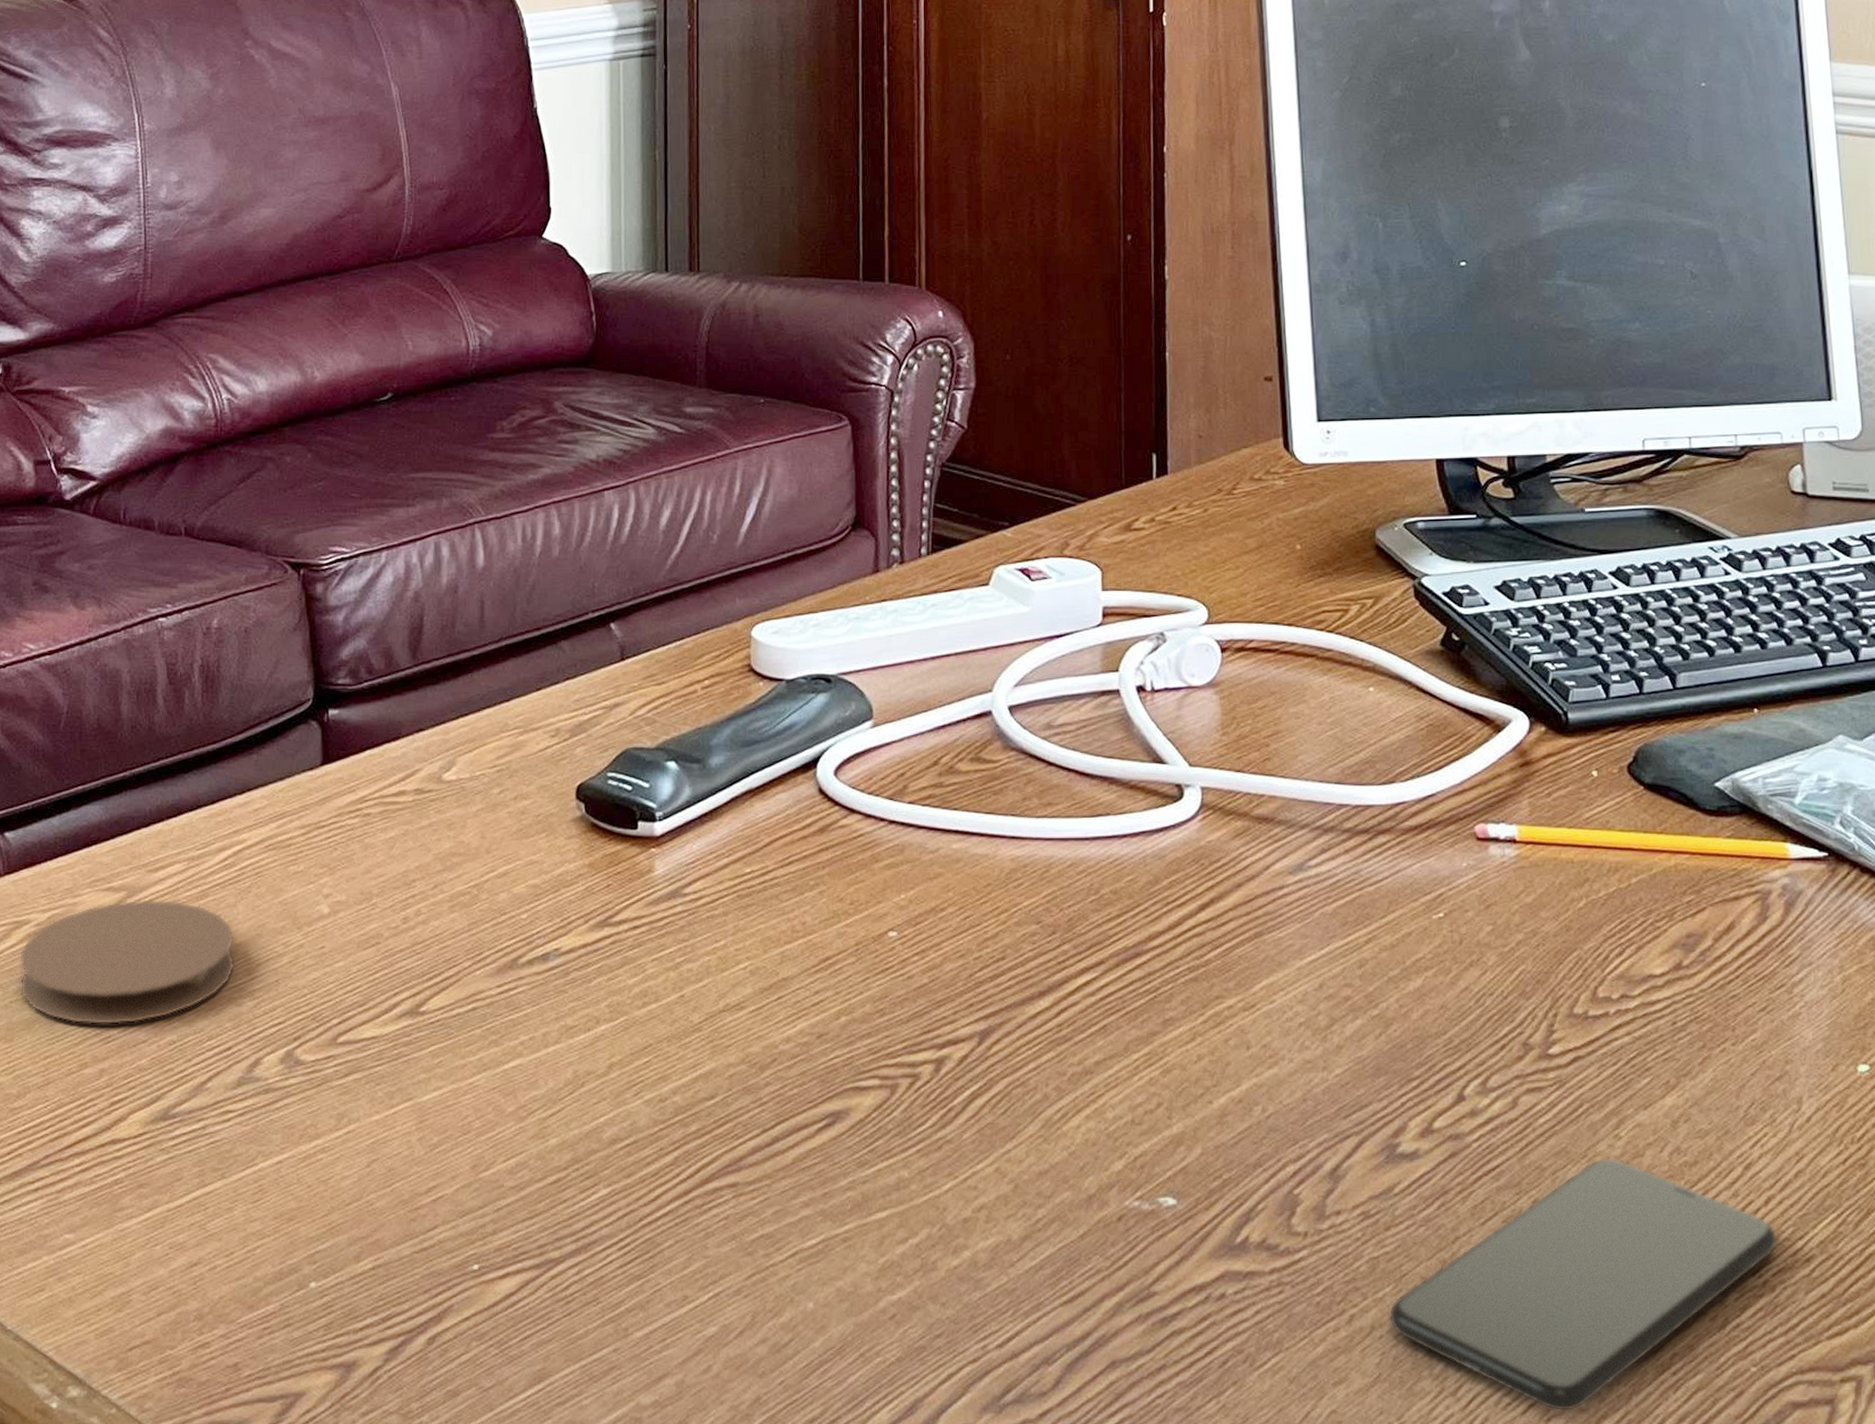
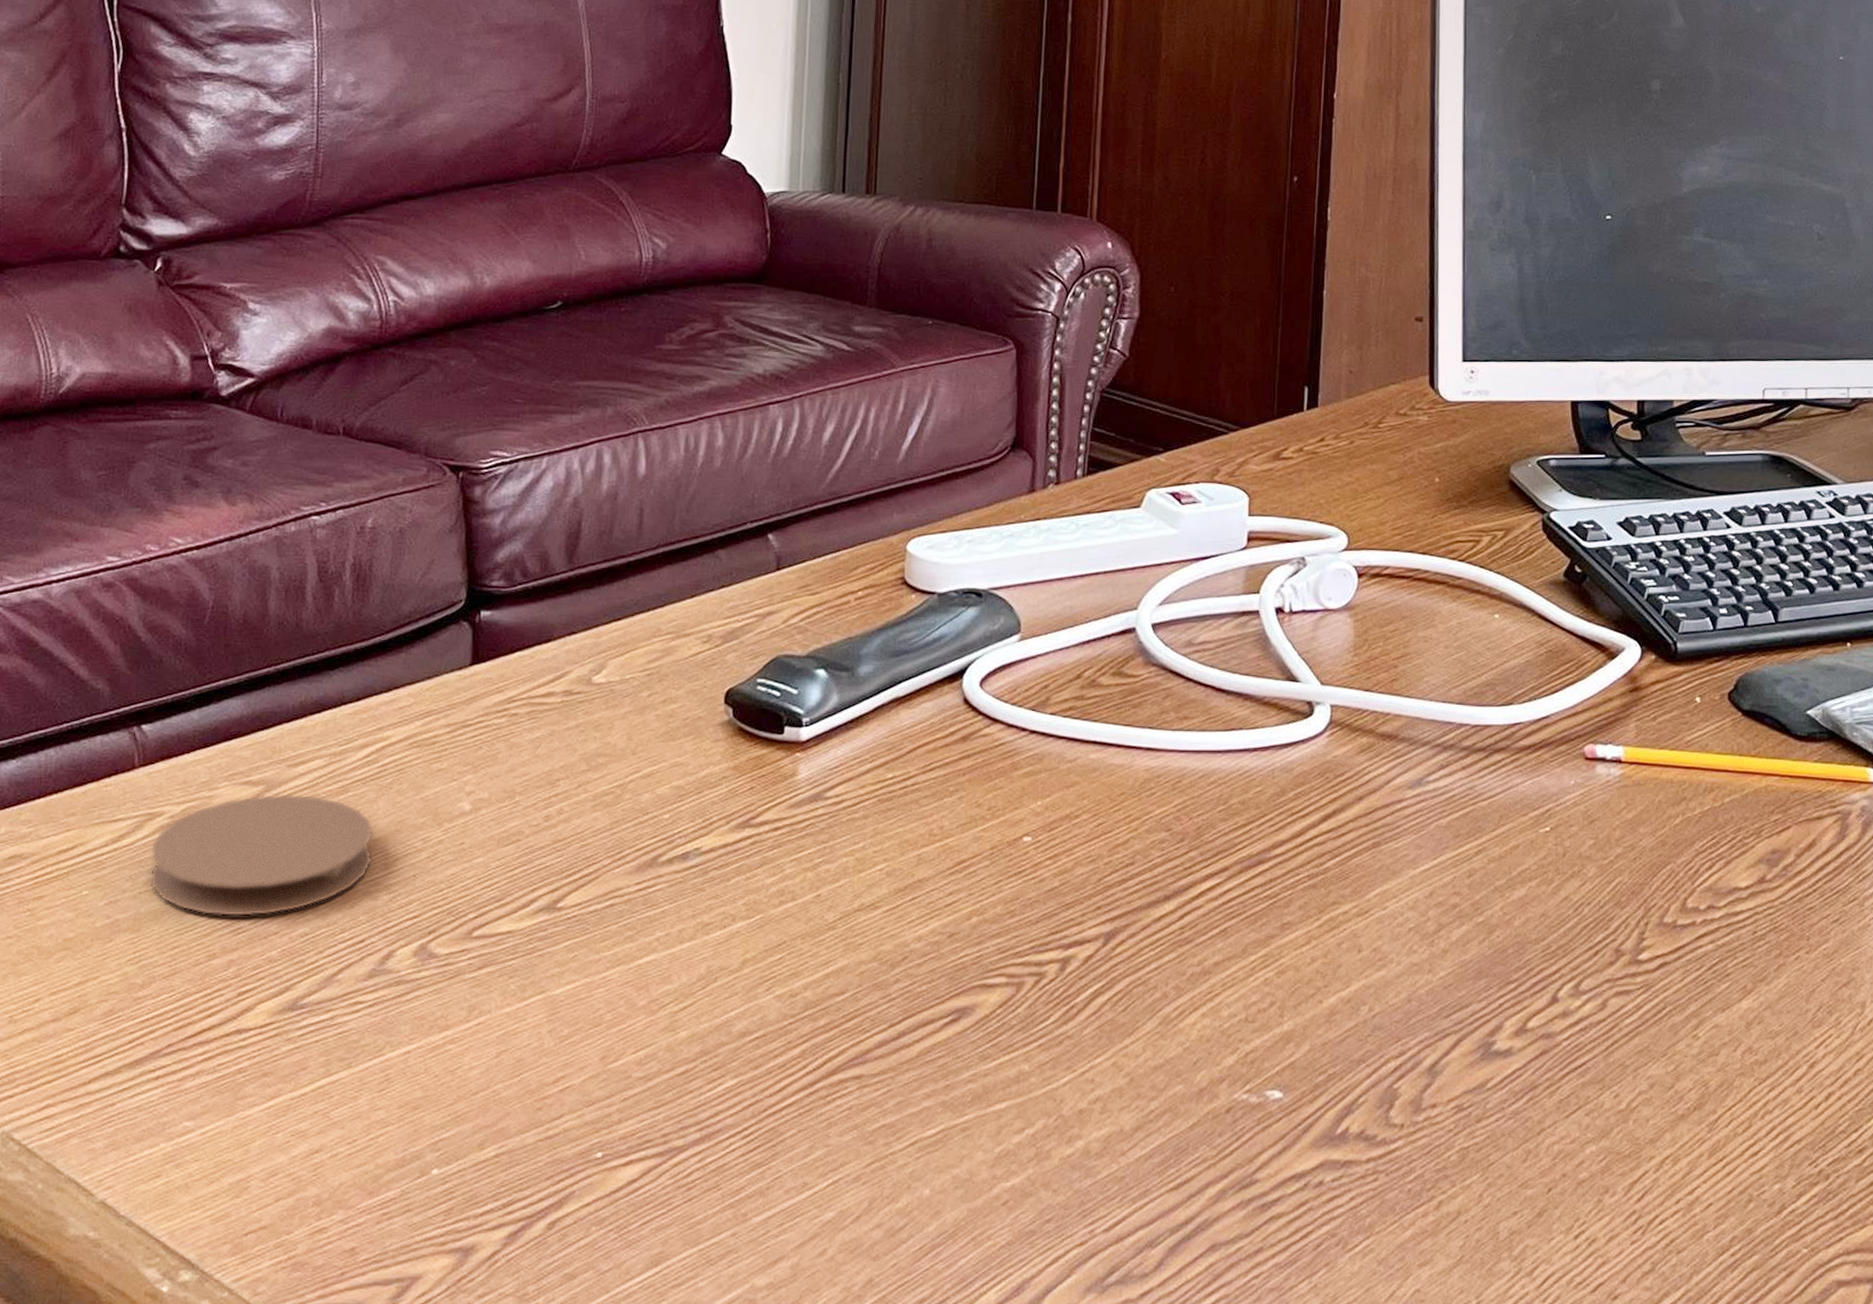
smartphone: present [1388,1158,1779,1412] -> none [1474,1056,1835,1290]

